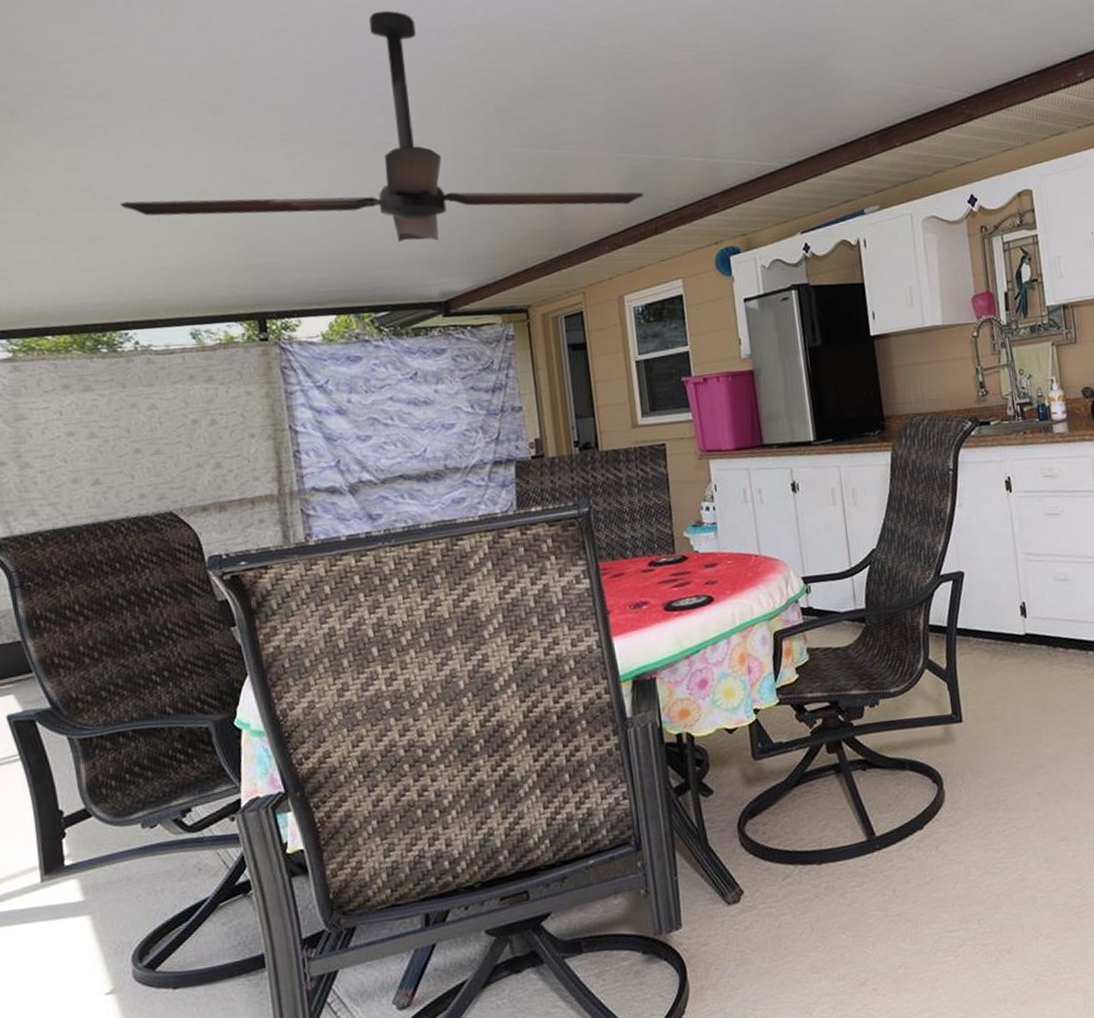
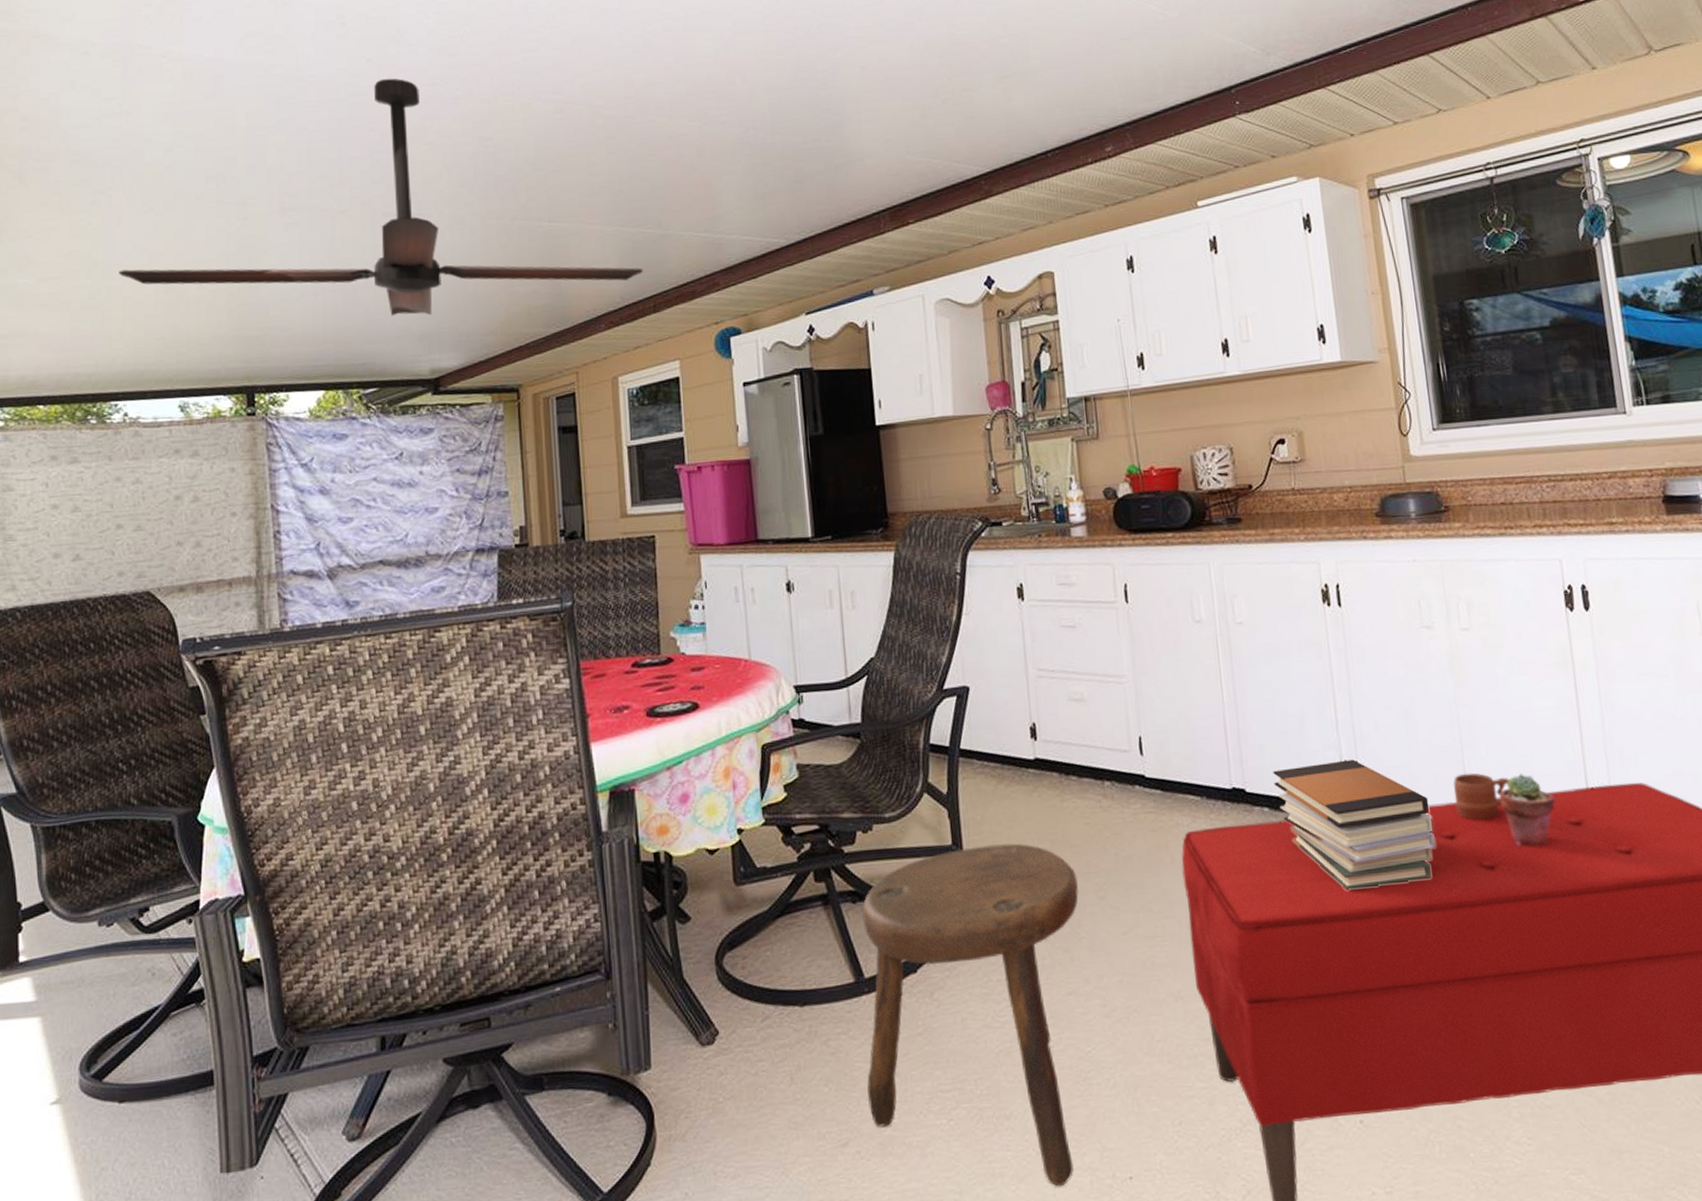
stool: none [871,710,1068,1008] -> present [862,843,1079,1187]

